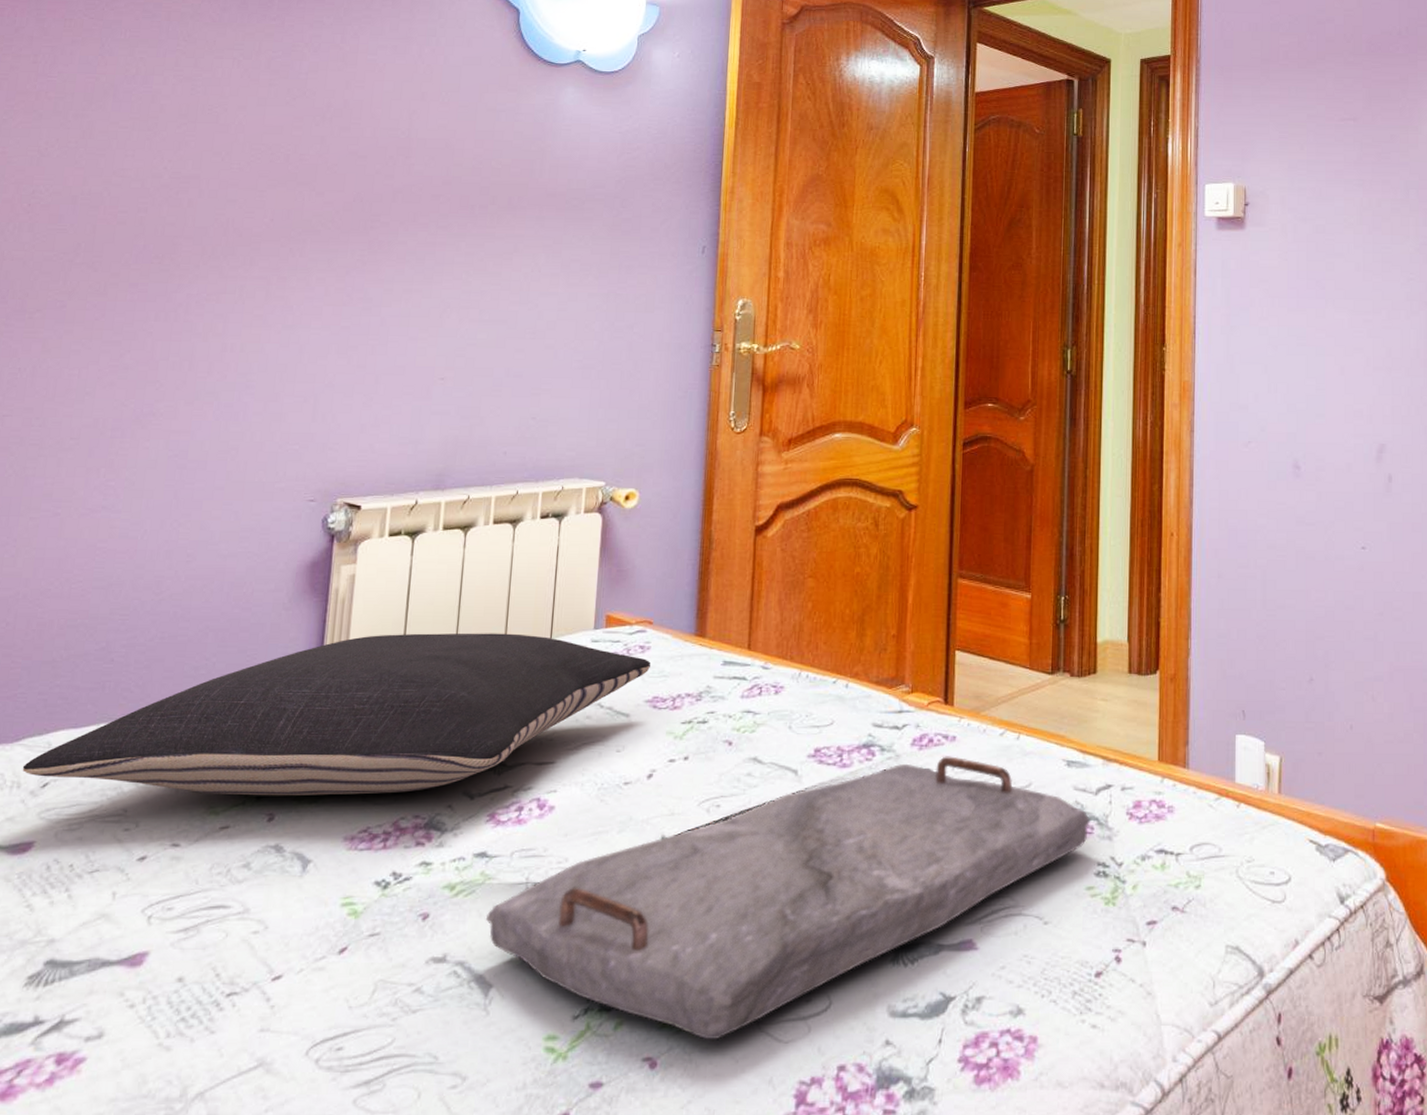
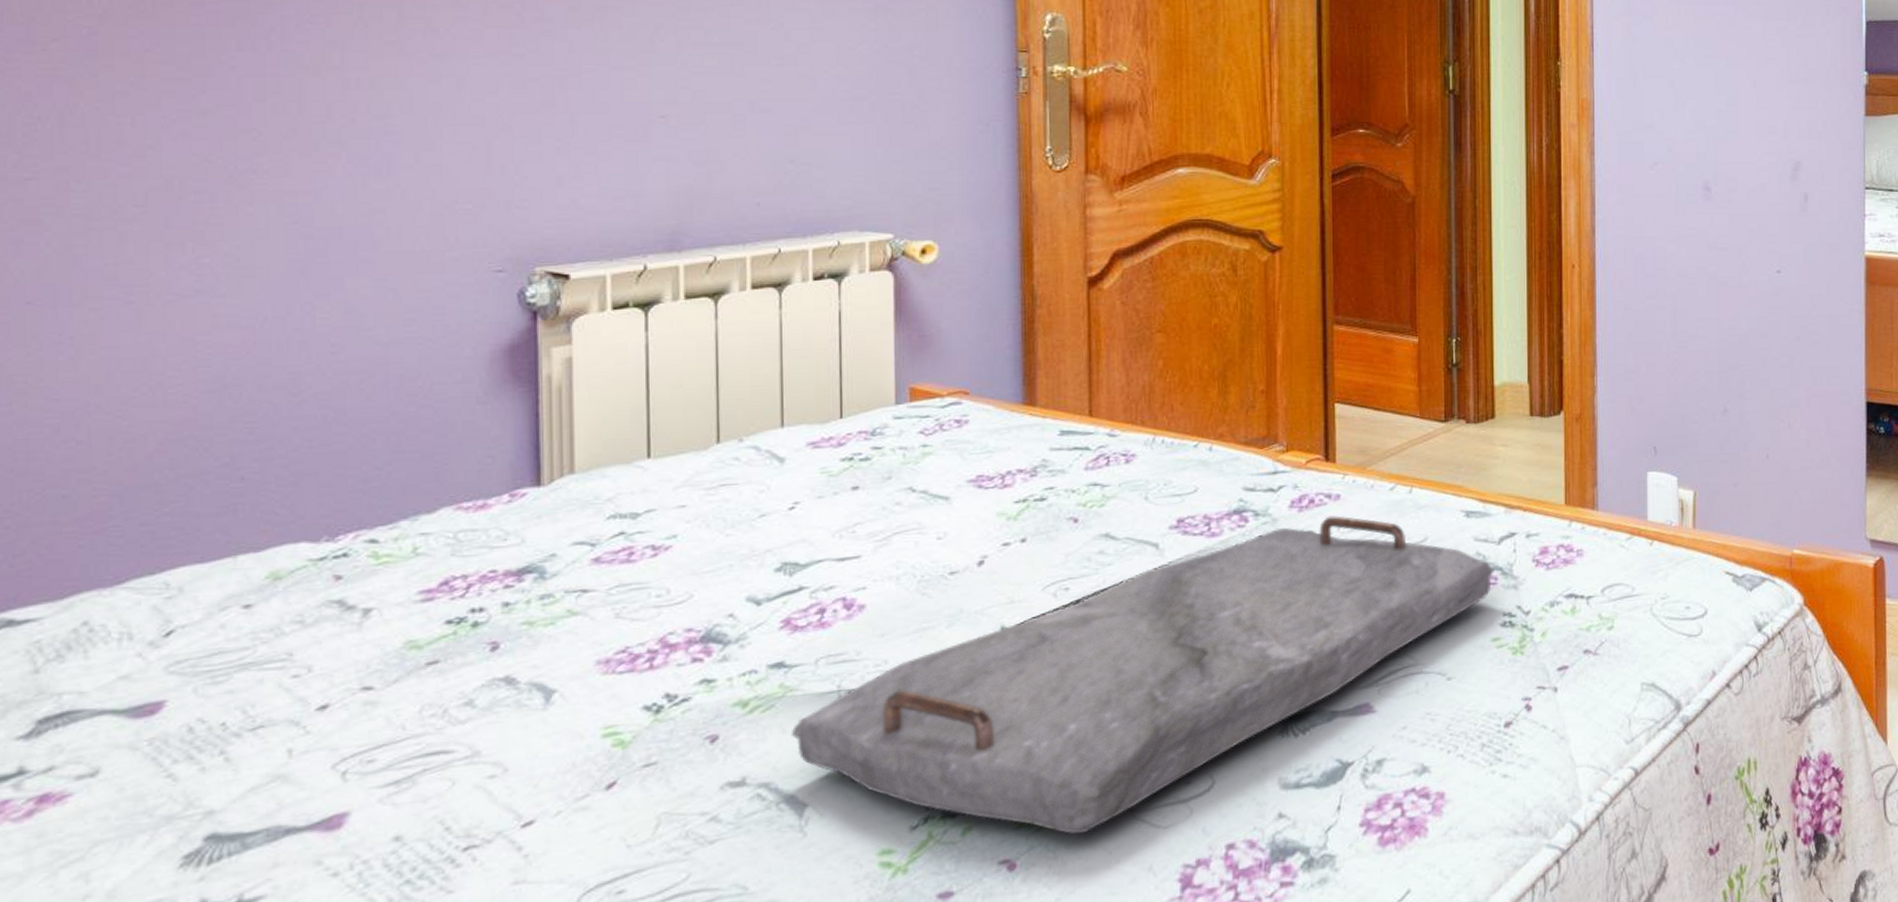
pillow: present [22,633,650,796] -> none [132,415,970,626]

